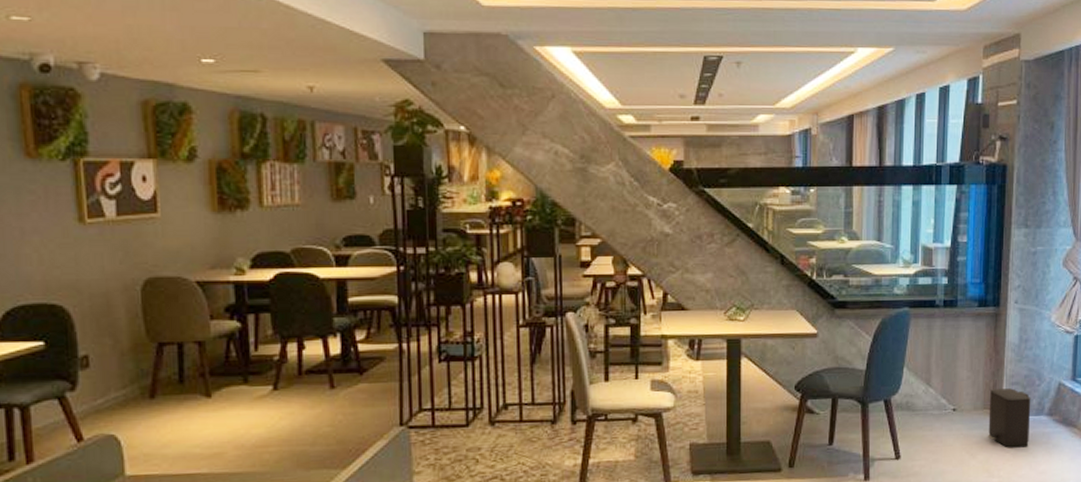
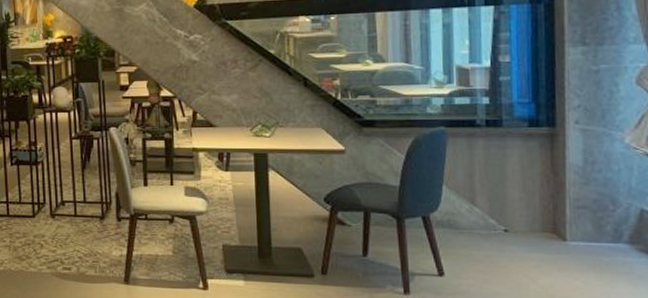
pedal bin: present [988,388,1031,448] -> none [549,212,605,276]

